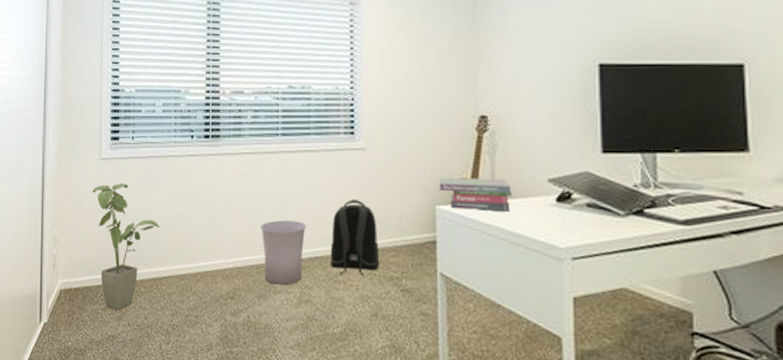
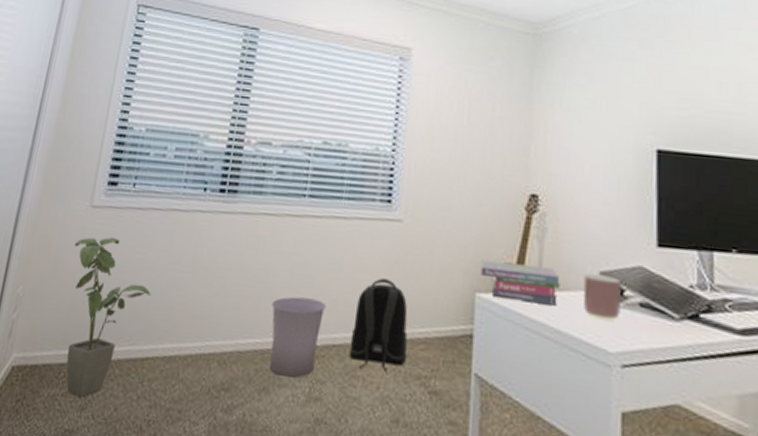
mug: none [533,182,569,221] -> present [582,274,621,321]

